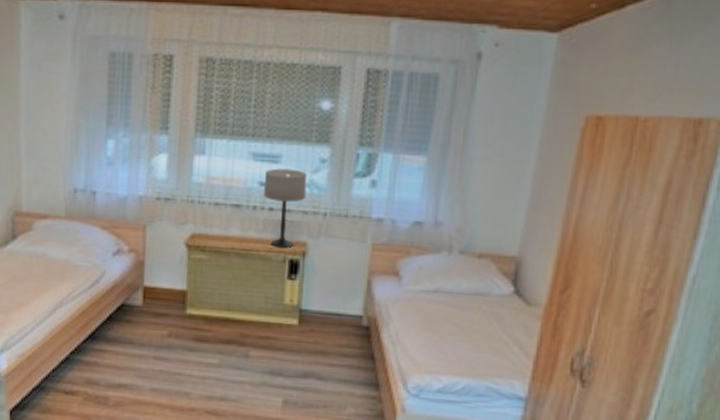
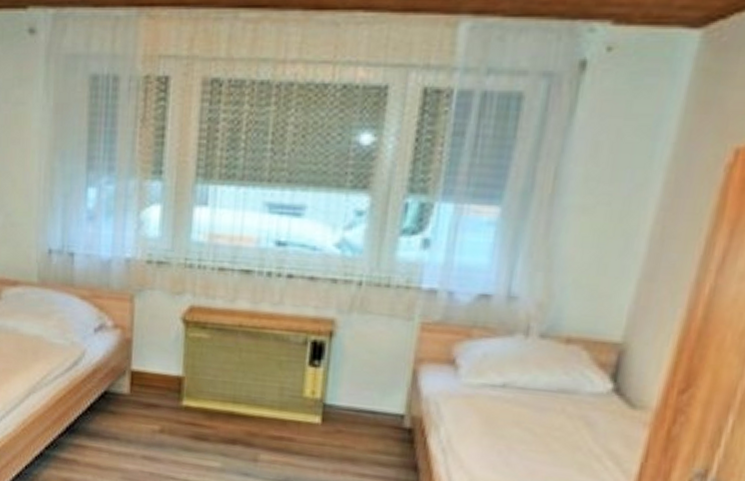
table lamp: present [263,168,307,249] -> none [280,223,339,327]

